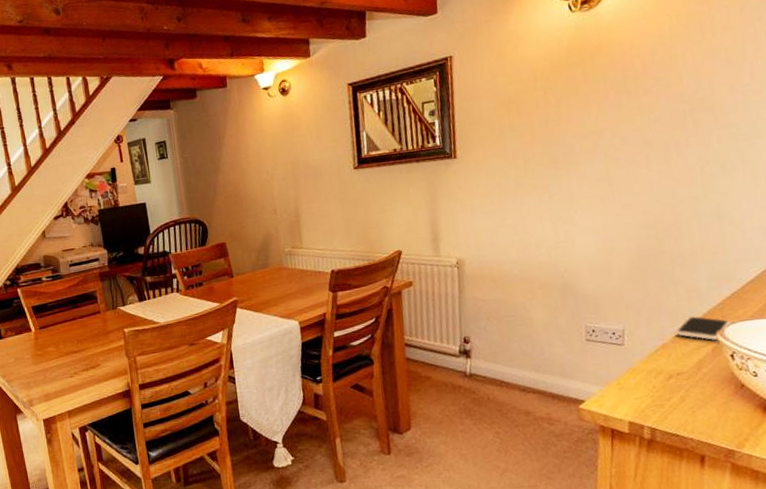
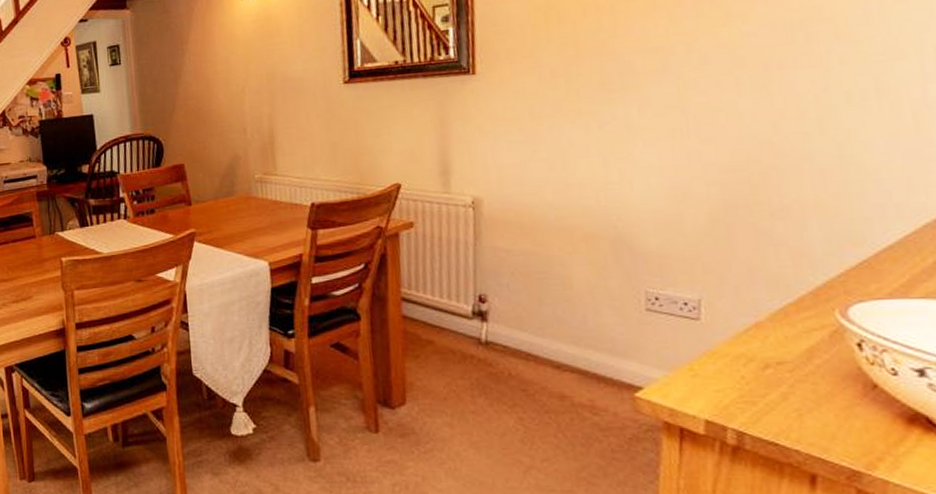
smartphone: present [674,316,730,340] -> none [773,288,857,322]

